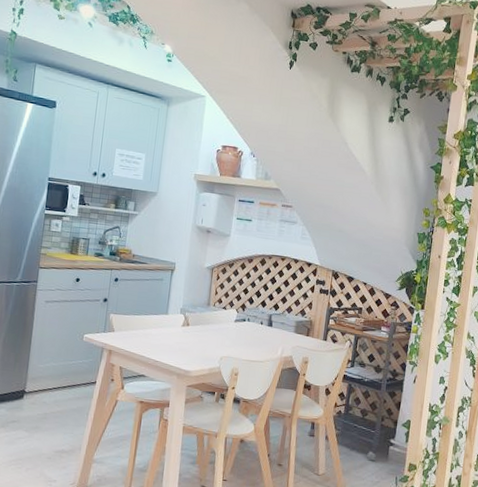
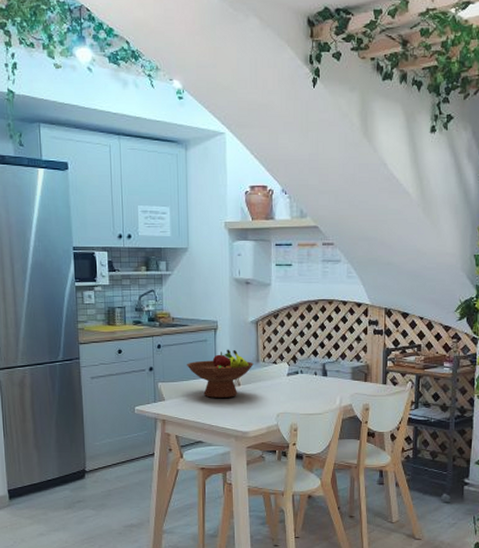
fruit bowl: none [140,290,204,336] -> present [187,349,254,398]

